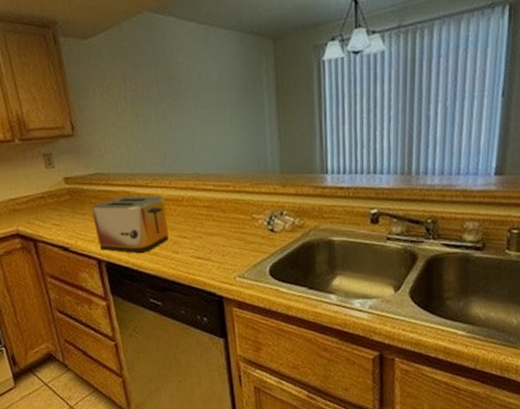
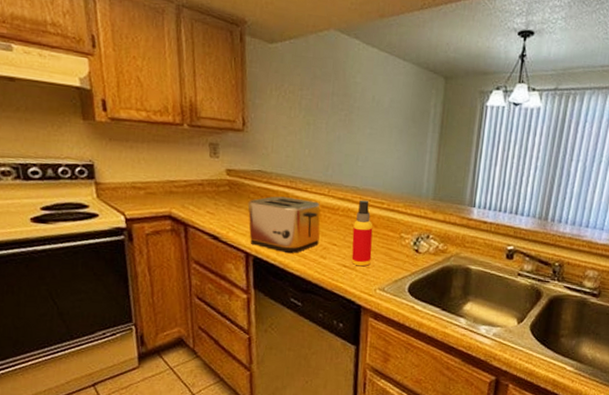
spray bottle: none [201,185,226,256] -> present [351,200,373,267]

